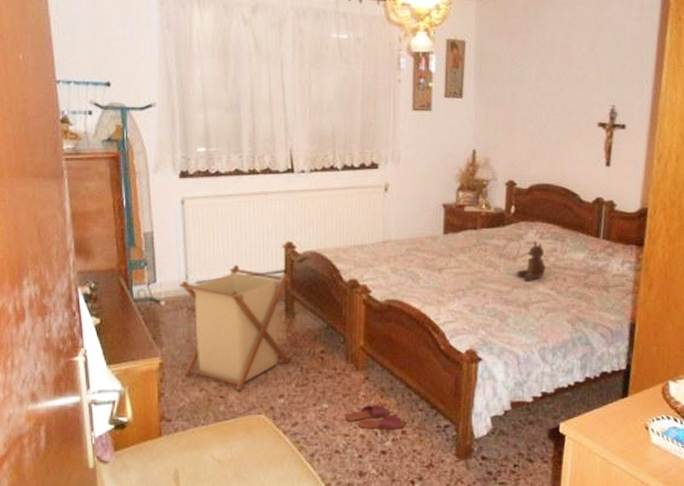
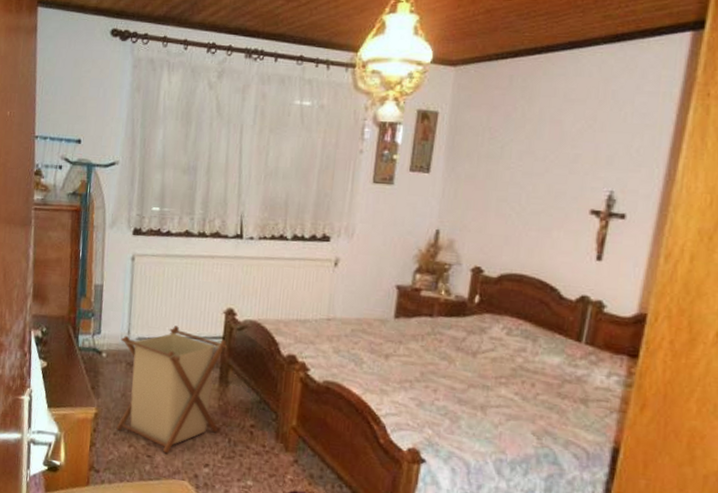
teddy bear: present [516,240,546,281] -> none [475,336,511,382]

